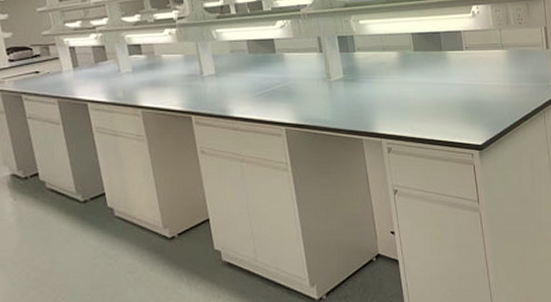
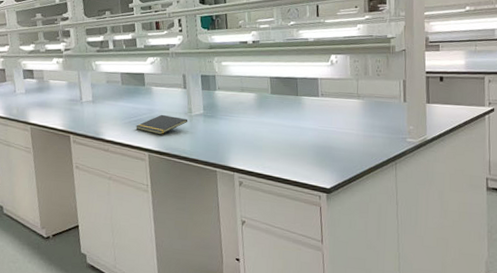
notepad: none [268,83,327,106] -> present [136,114,188,135]

